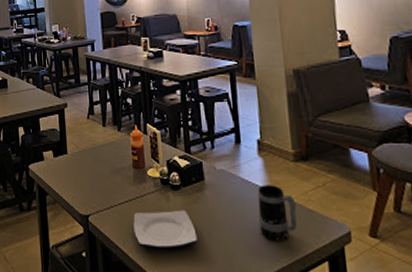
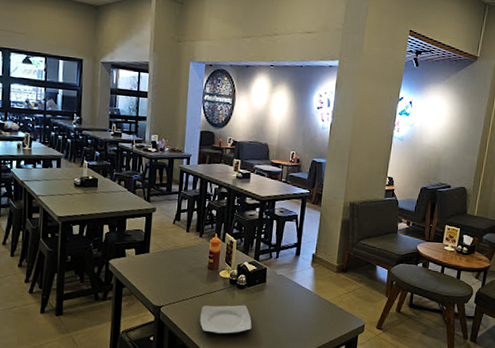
mug: present [258,185,297,242] -> none [300,288,332,331]

